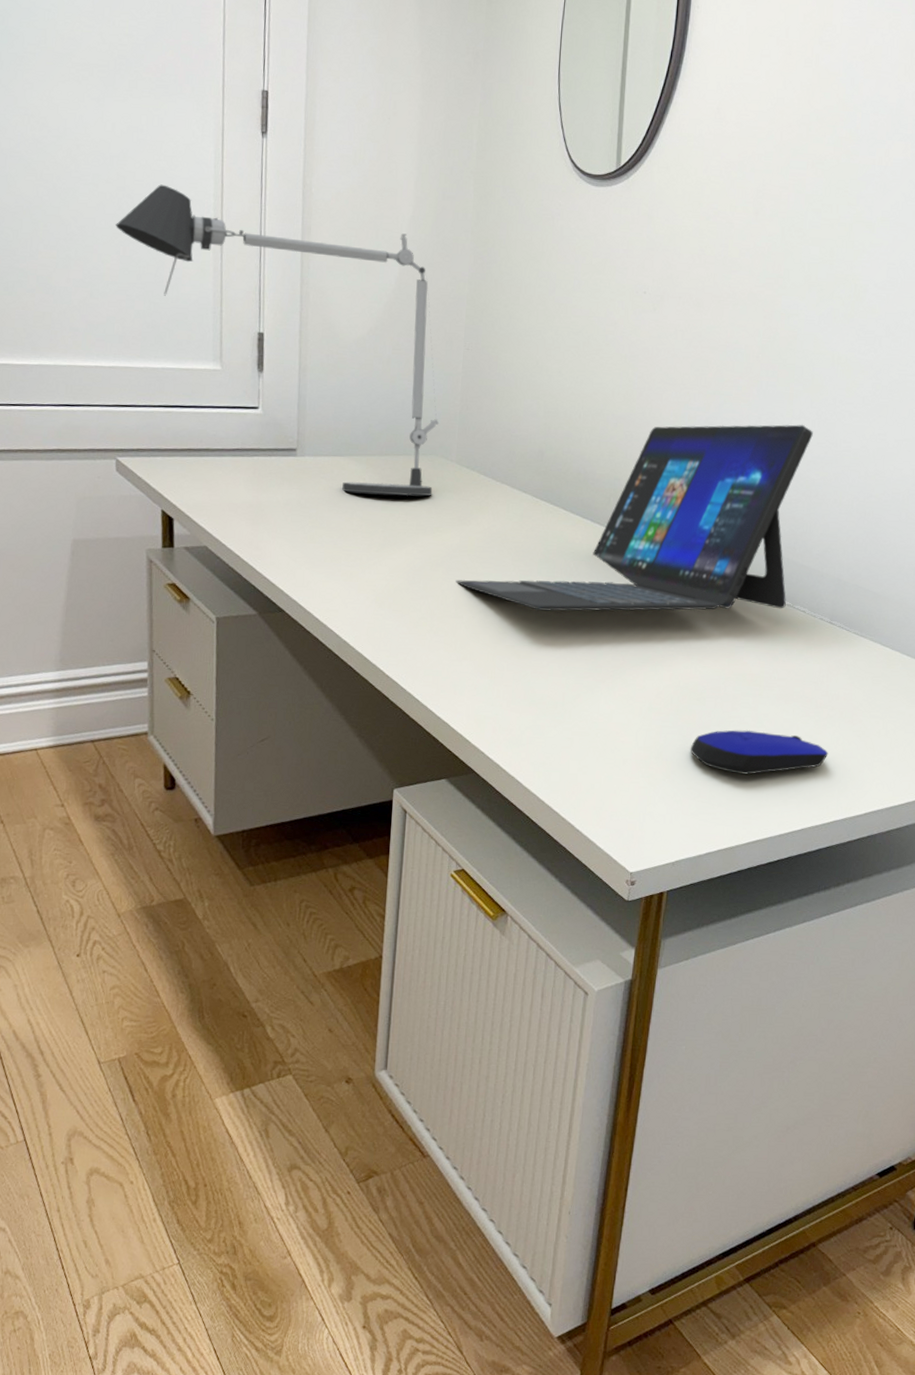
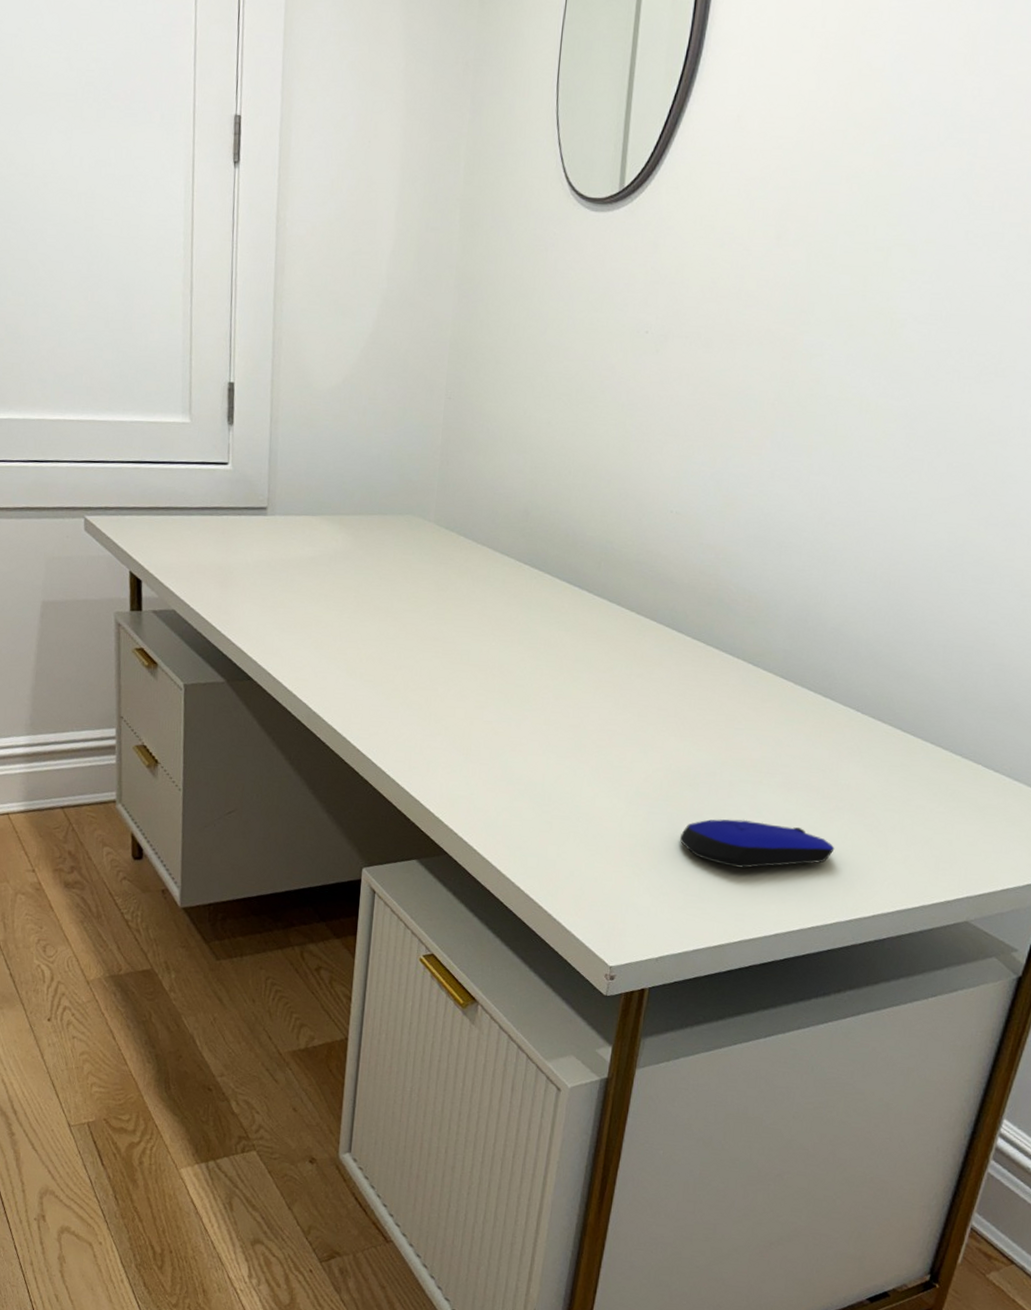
desk lamp: present [115,184,439,497] -> none [83,223,417,559]
laptop: present [455,424,813,612] -> none [431,480,834,688]

